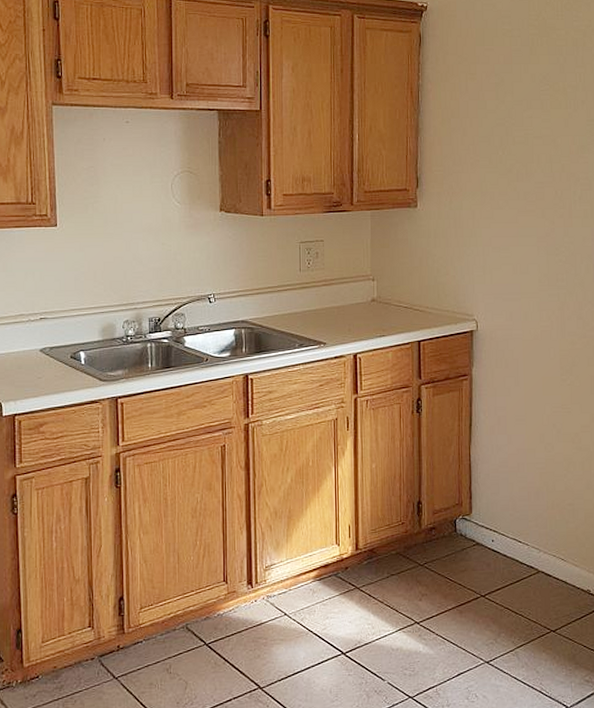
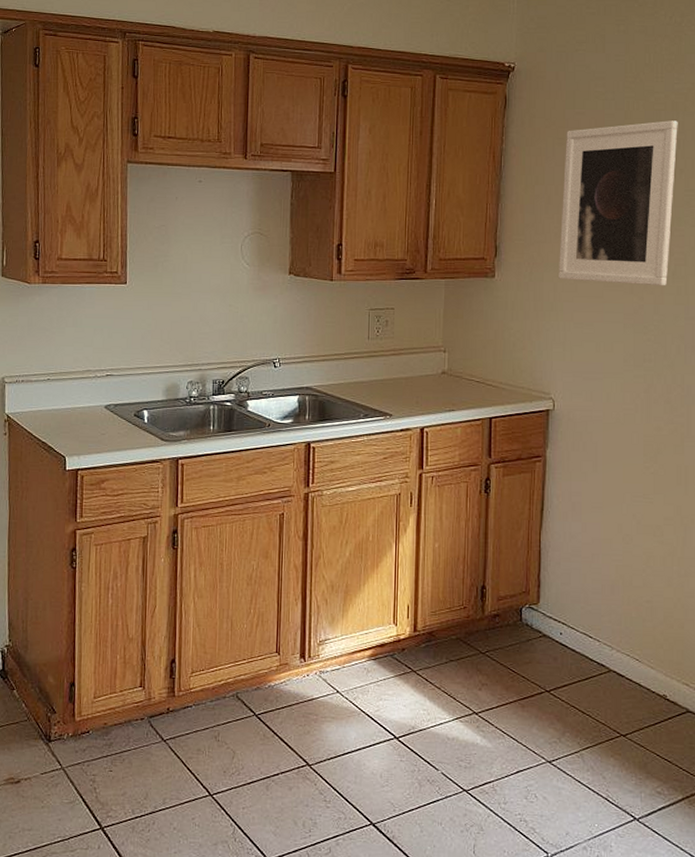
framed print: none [476,55,579,210] -> present [559,120,678,286]

